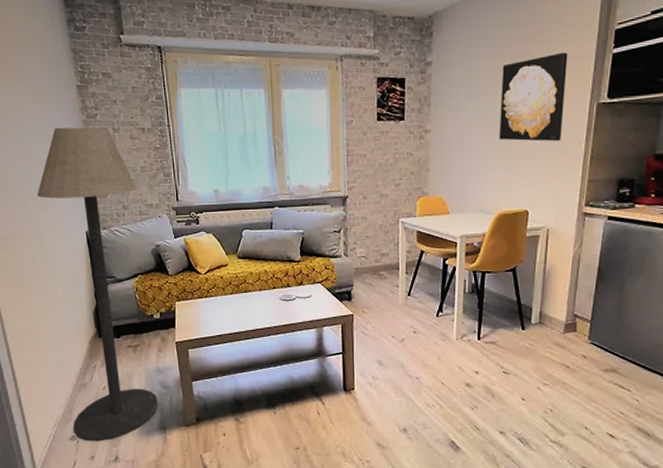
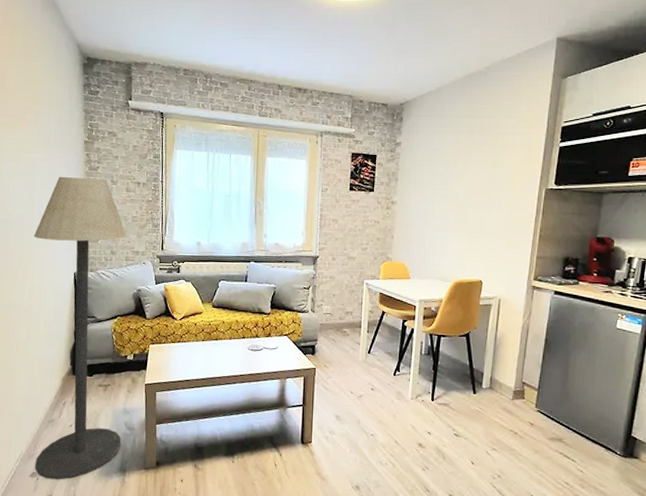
wall art: present [499,52,568,142] -> none [457,143,520,219]

